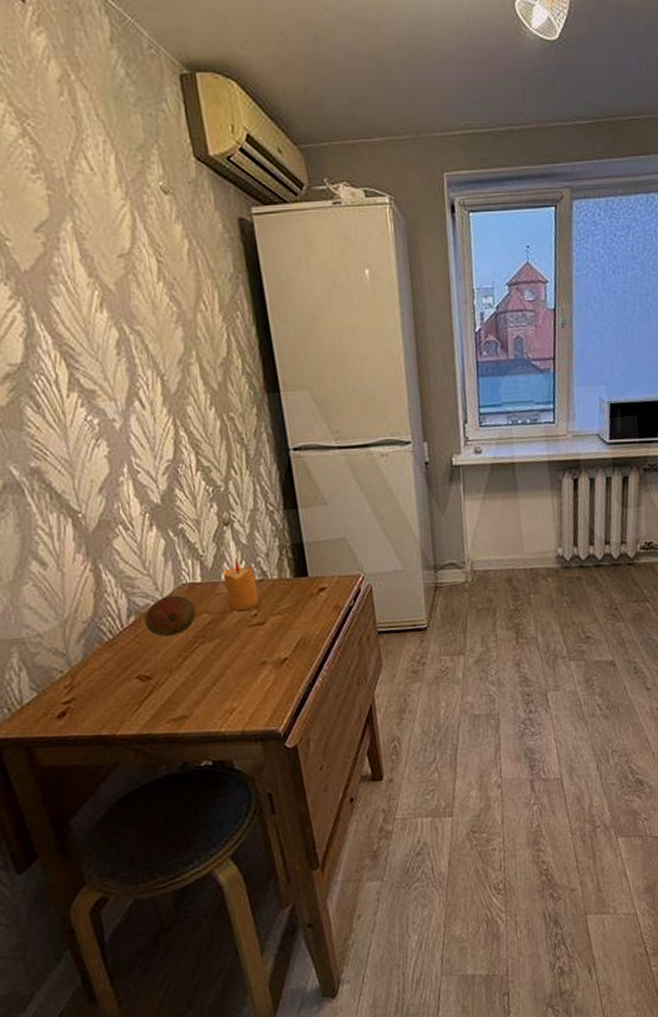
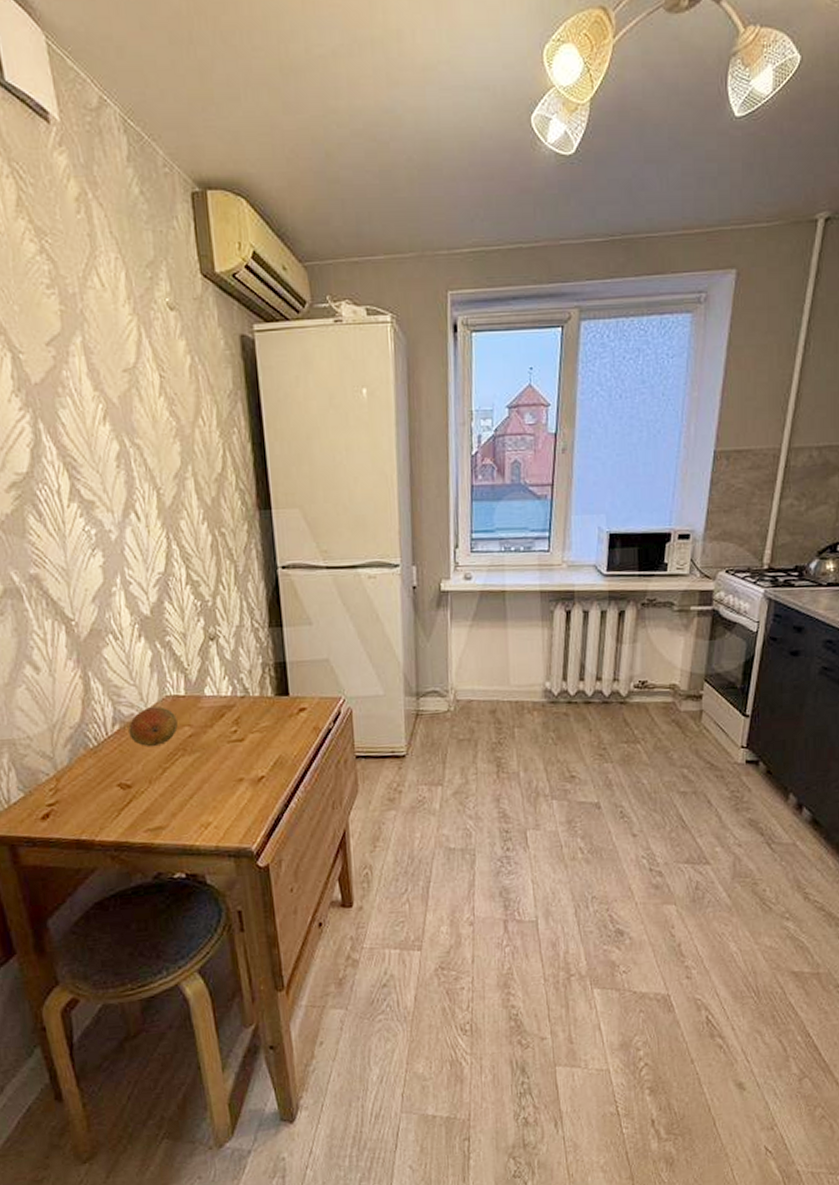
candle: present [222,556,259,612] -> none [206,672,240,727]

